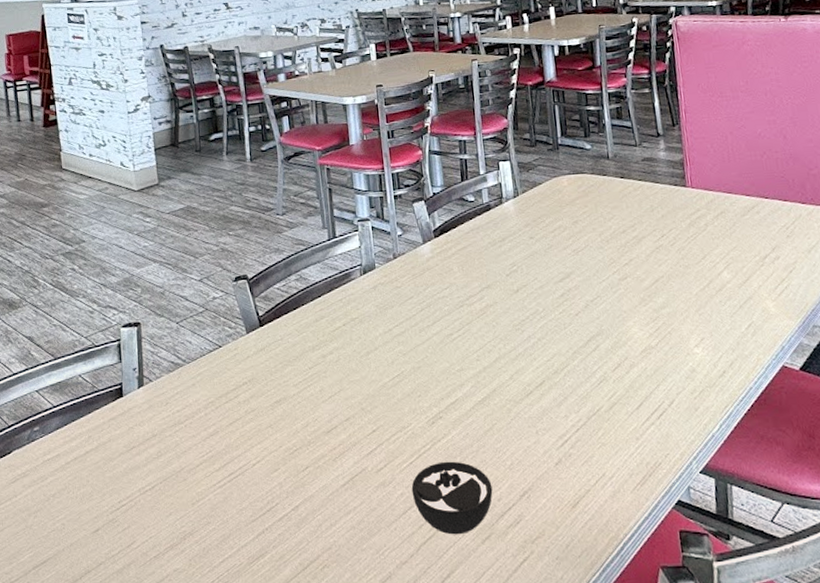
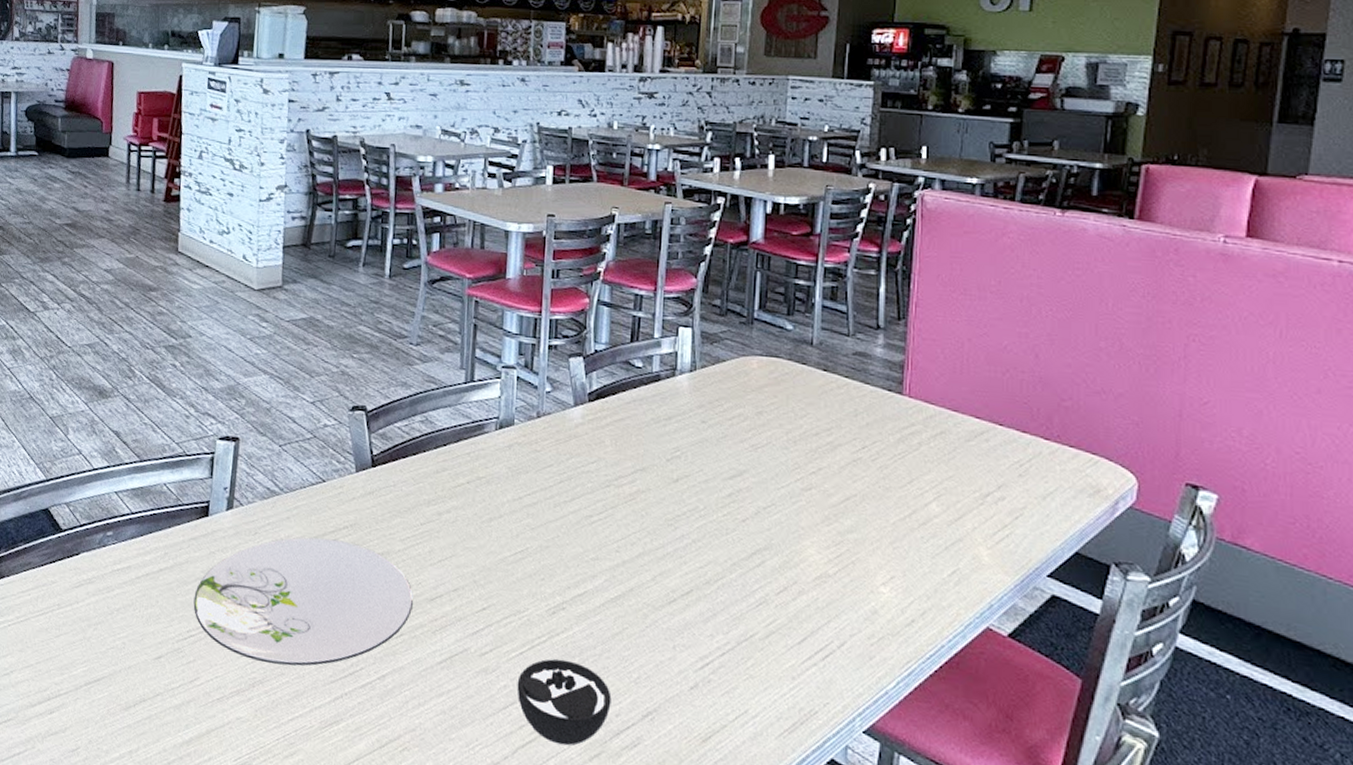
plate: none [120,395,313,516] -> present [193,537,413,666]

